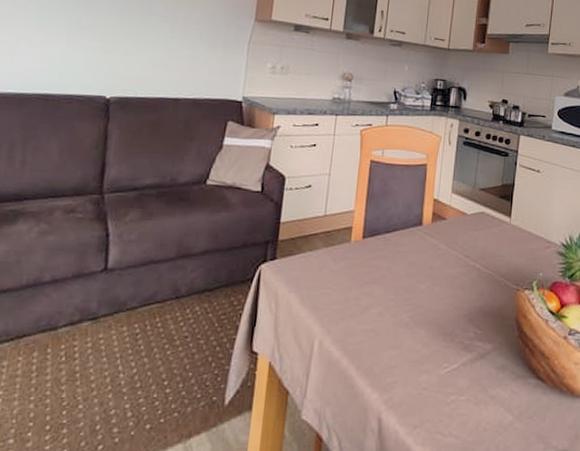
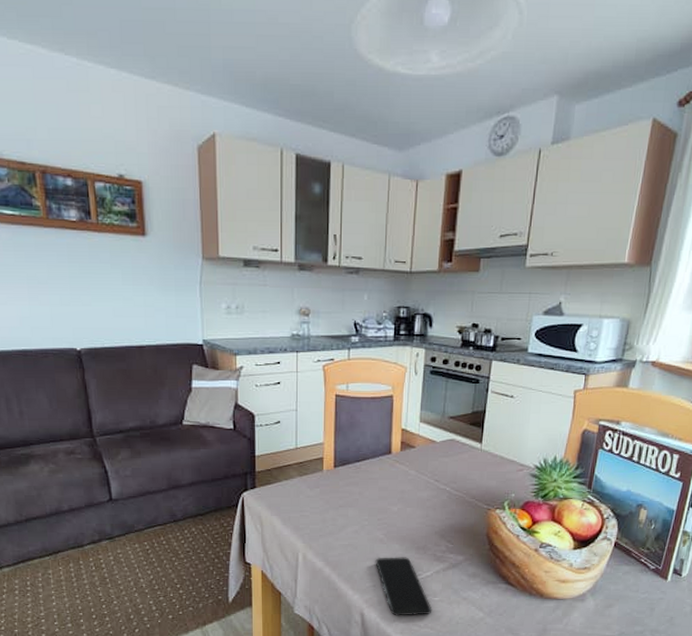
smartphone: none [398,345,458,421] -> present [375,557,432,616]

